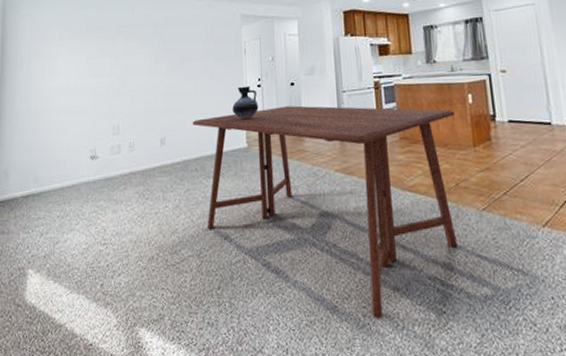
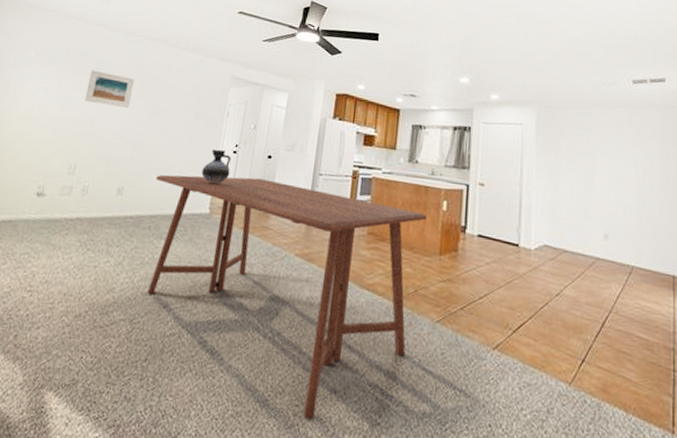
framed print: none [112,35,154,66] -> present [85,70,135,108]

